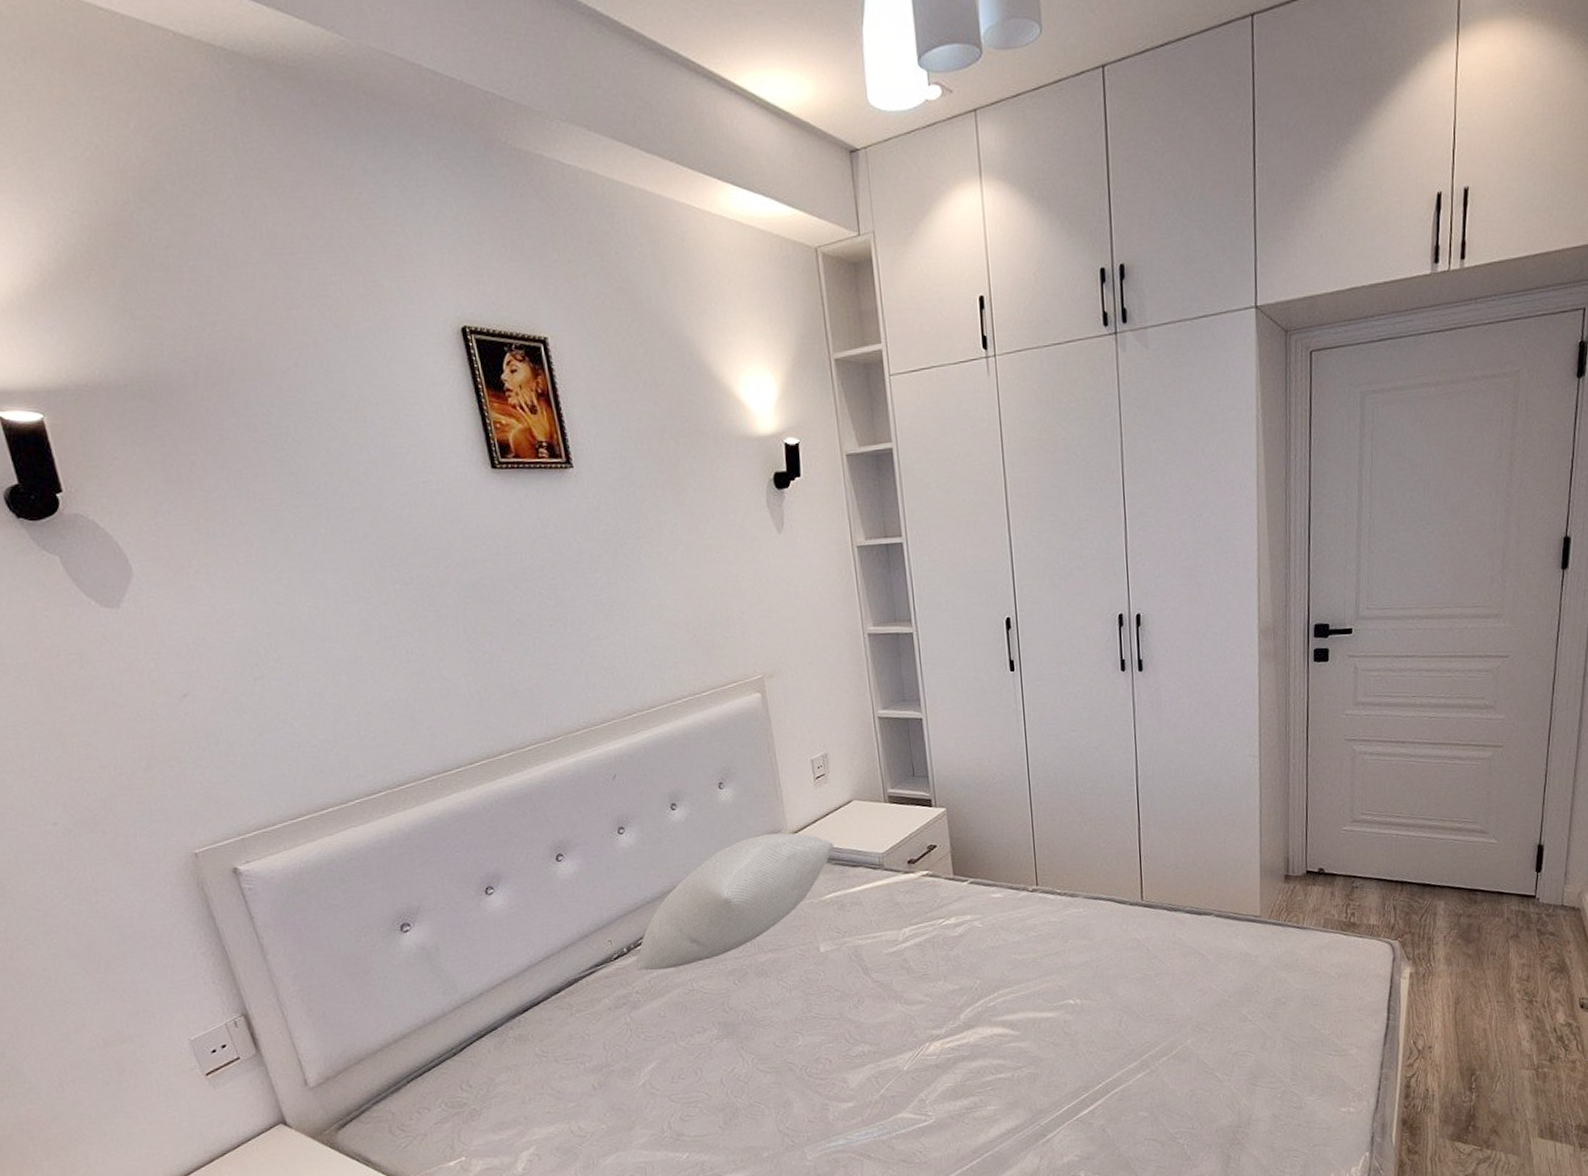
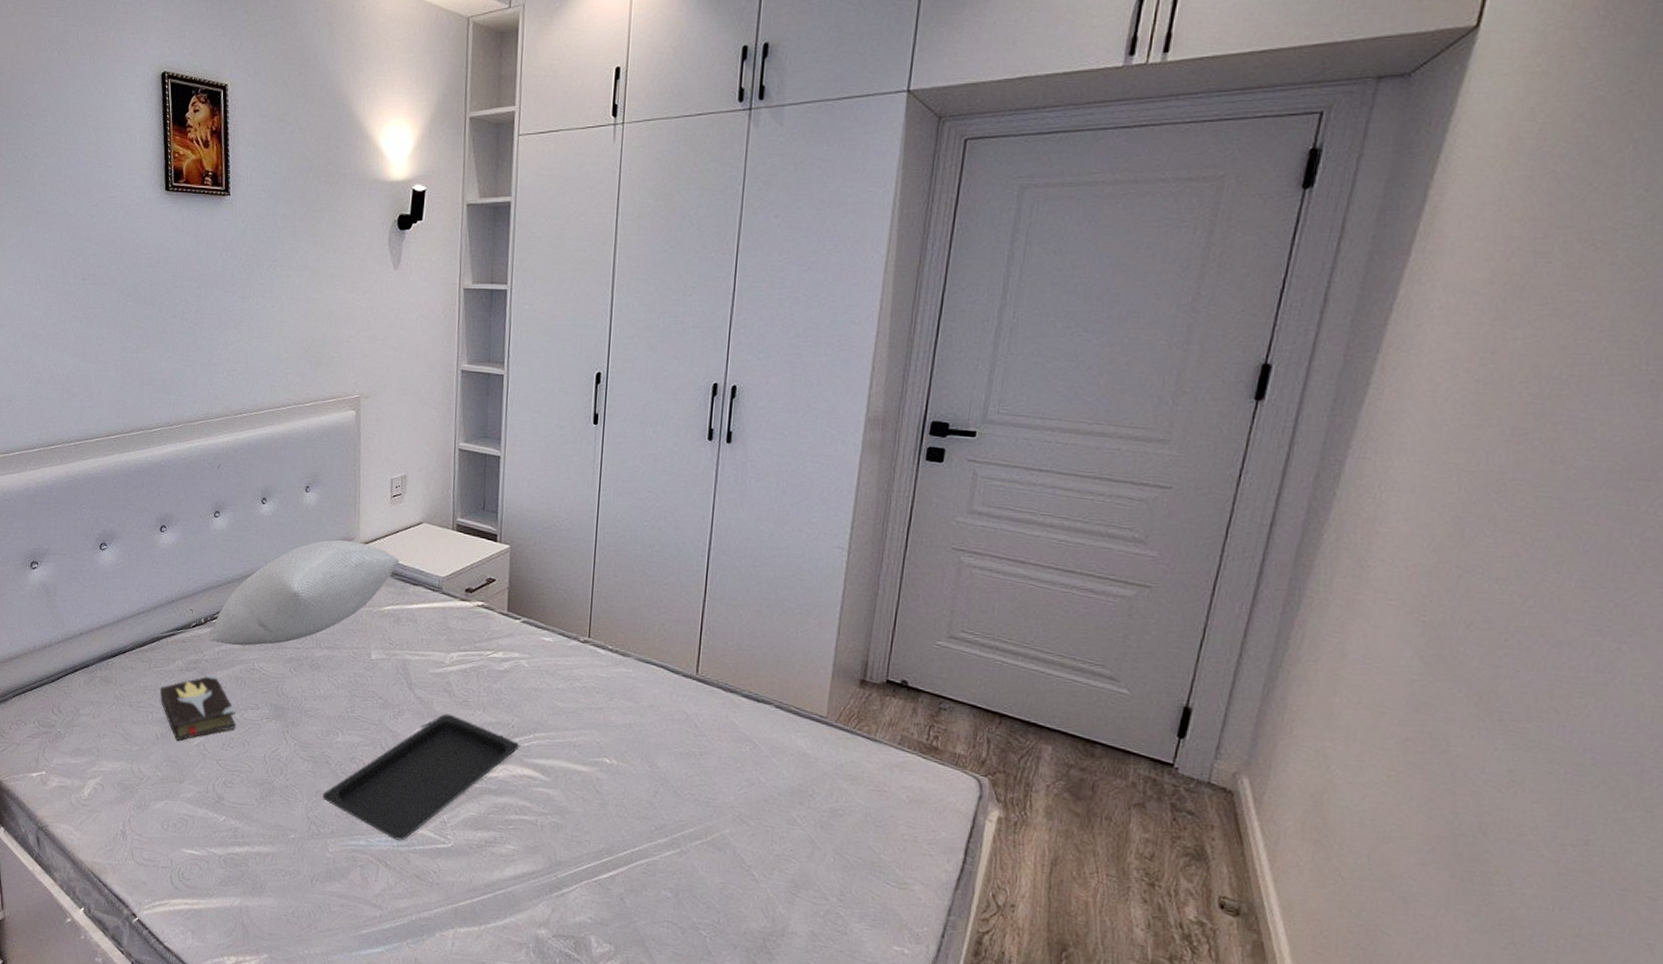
hardback book: none [588,1004,683,1086] -> present [160,673,236,741]
serving tray: none [791,991,986,1131] -> present [322,713,520,841]

